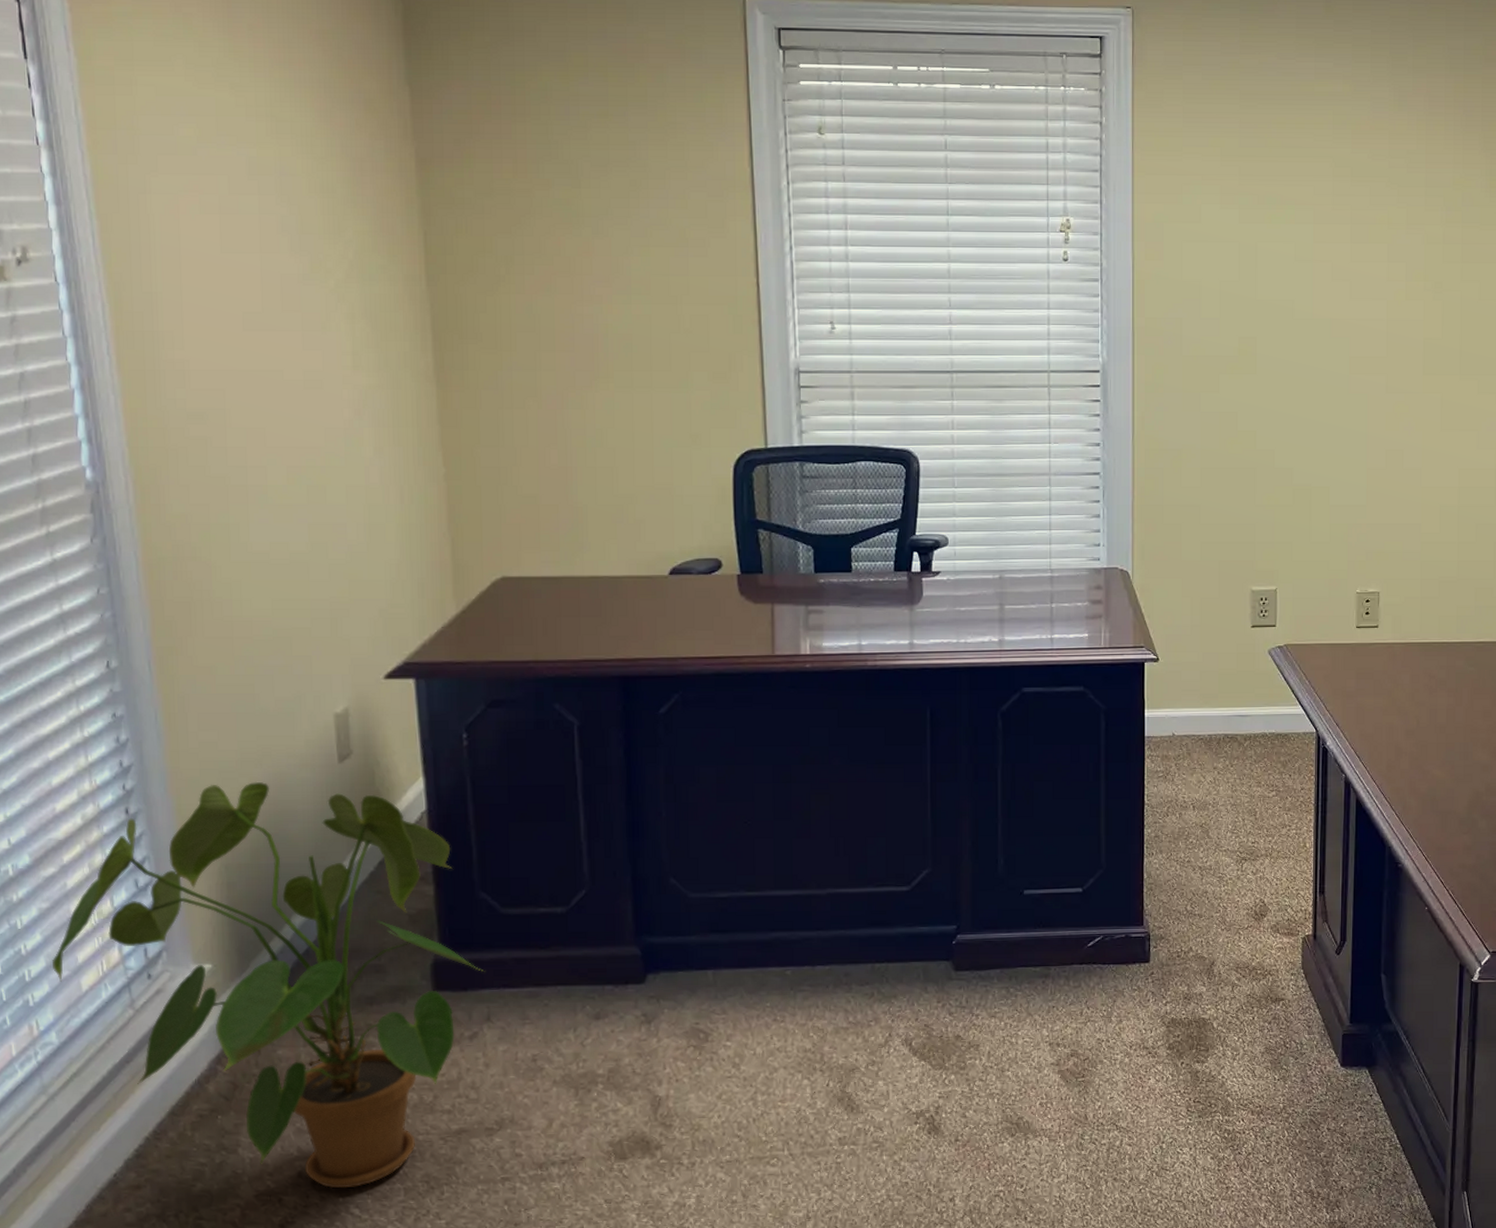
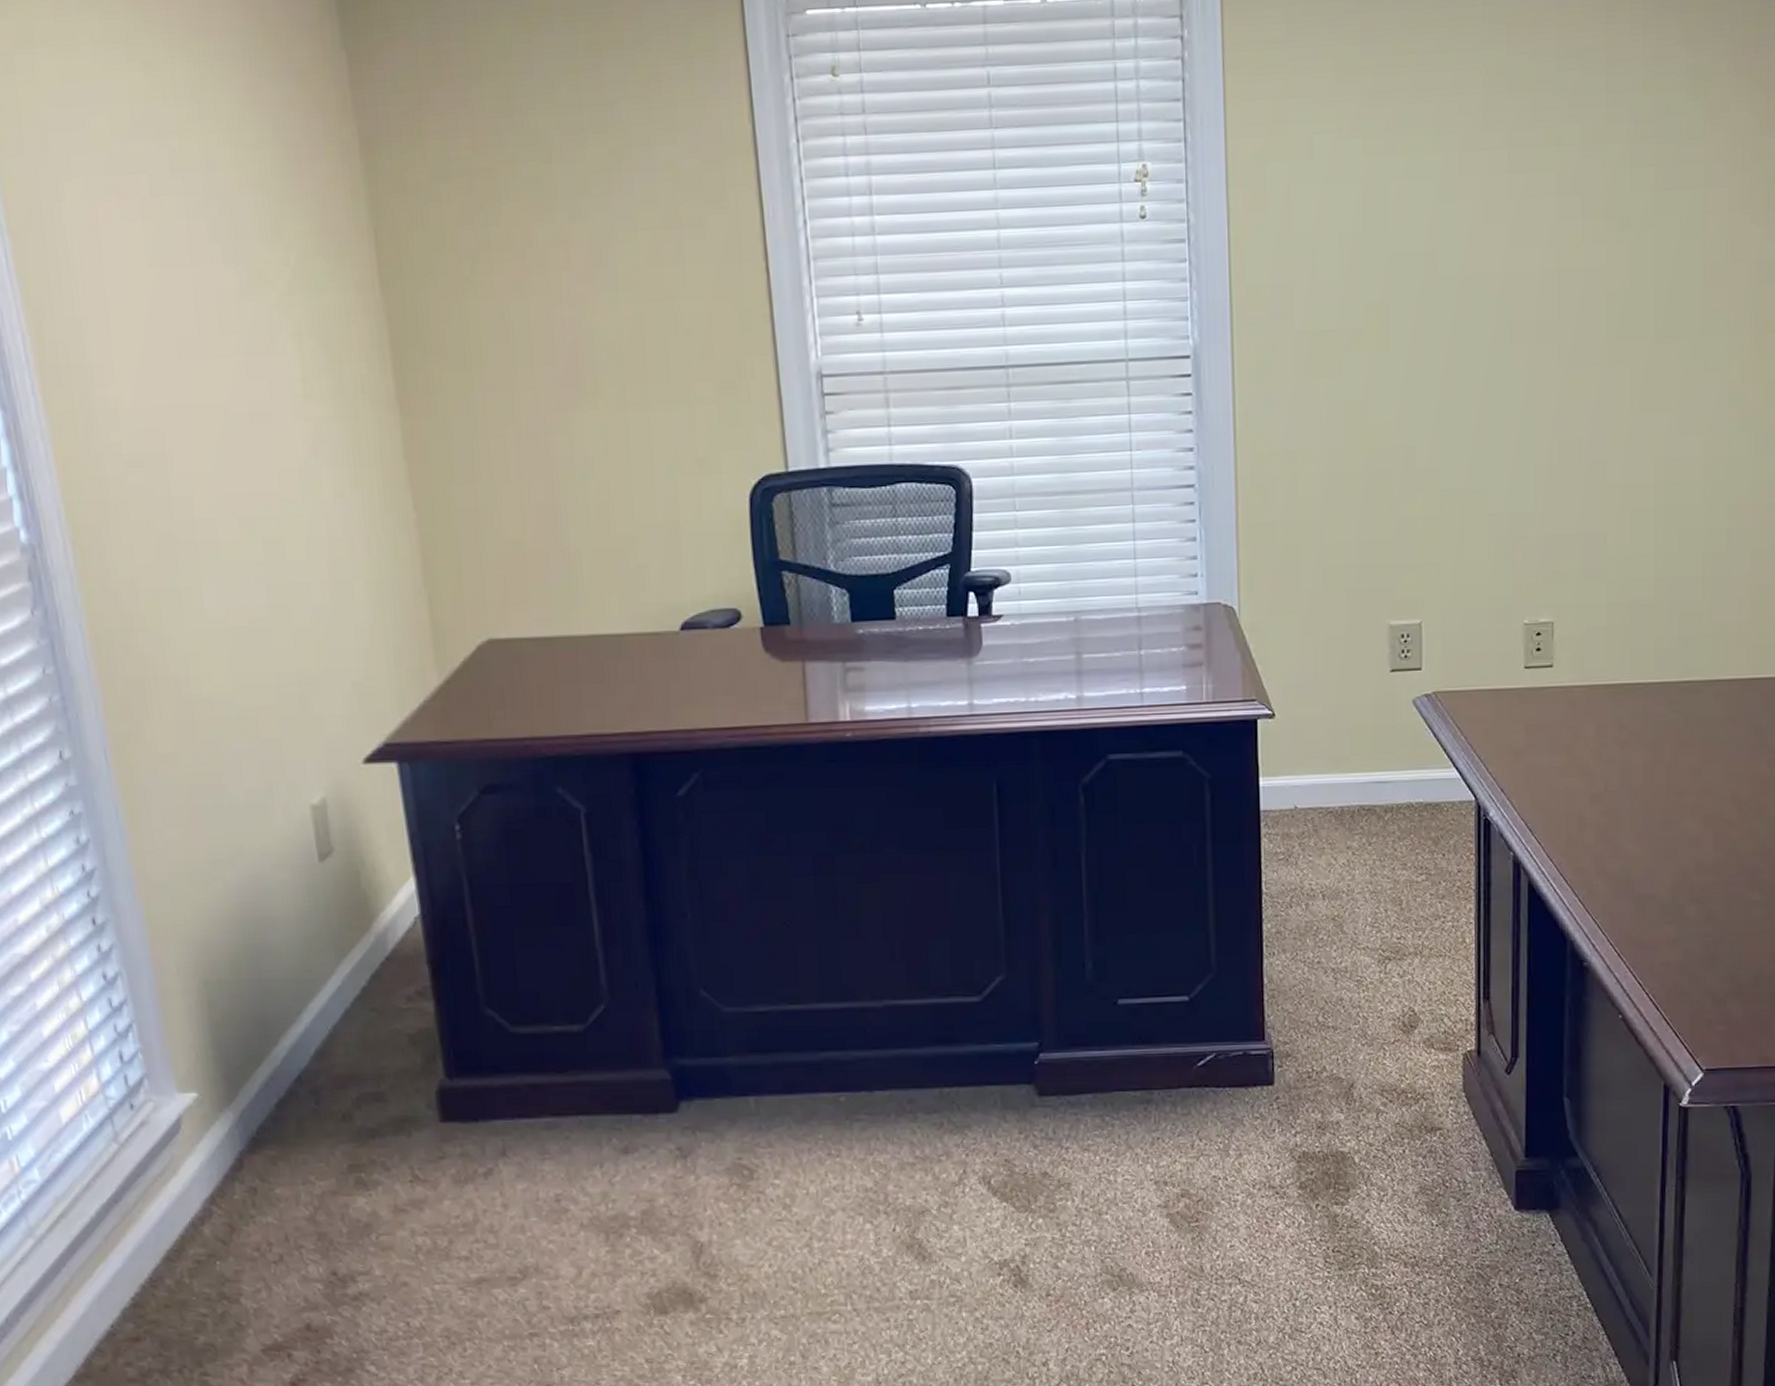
house plant: present [52,781,484,1189] -> none [28,885,495,1343]

